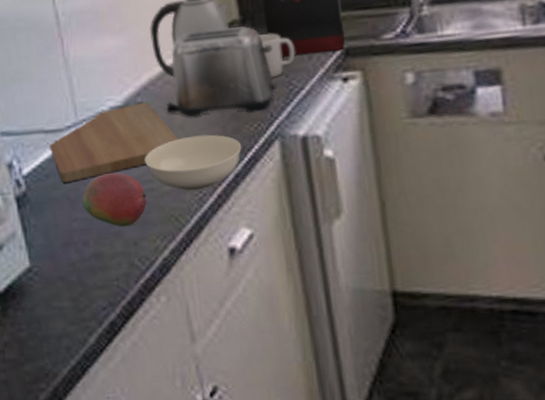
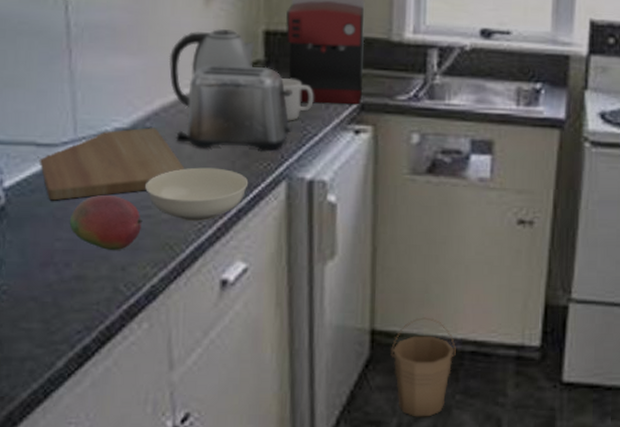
bucket: none [417,274,494,387] -> present [391,317,456,417]

